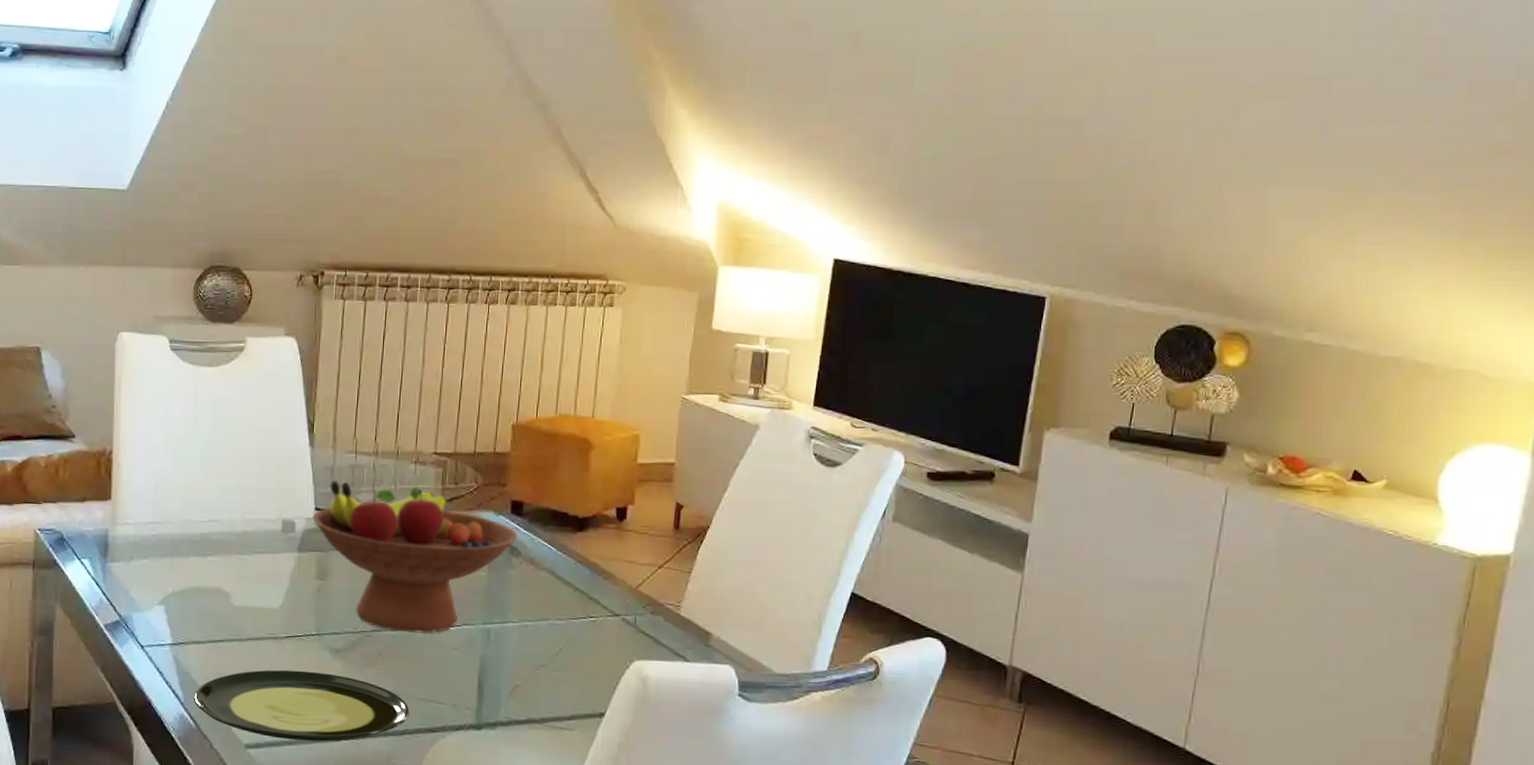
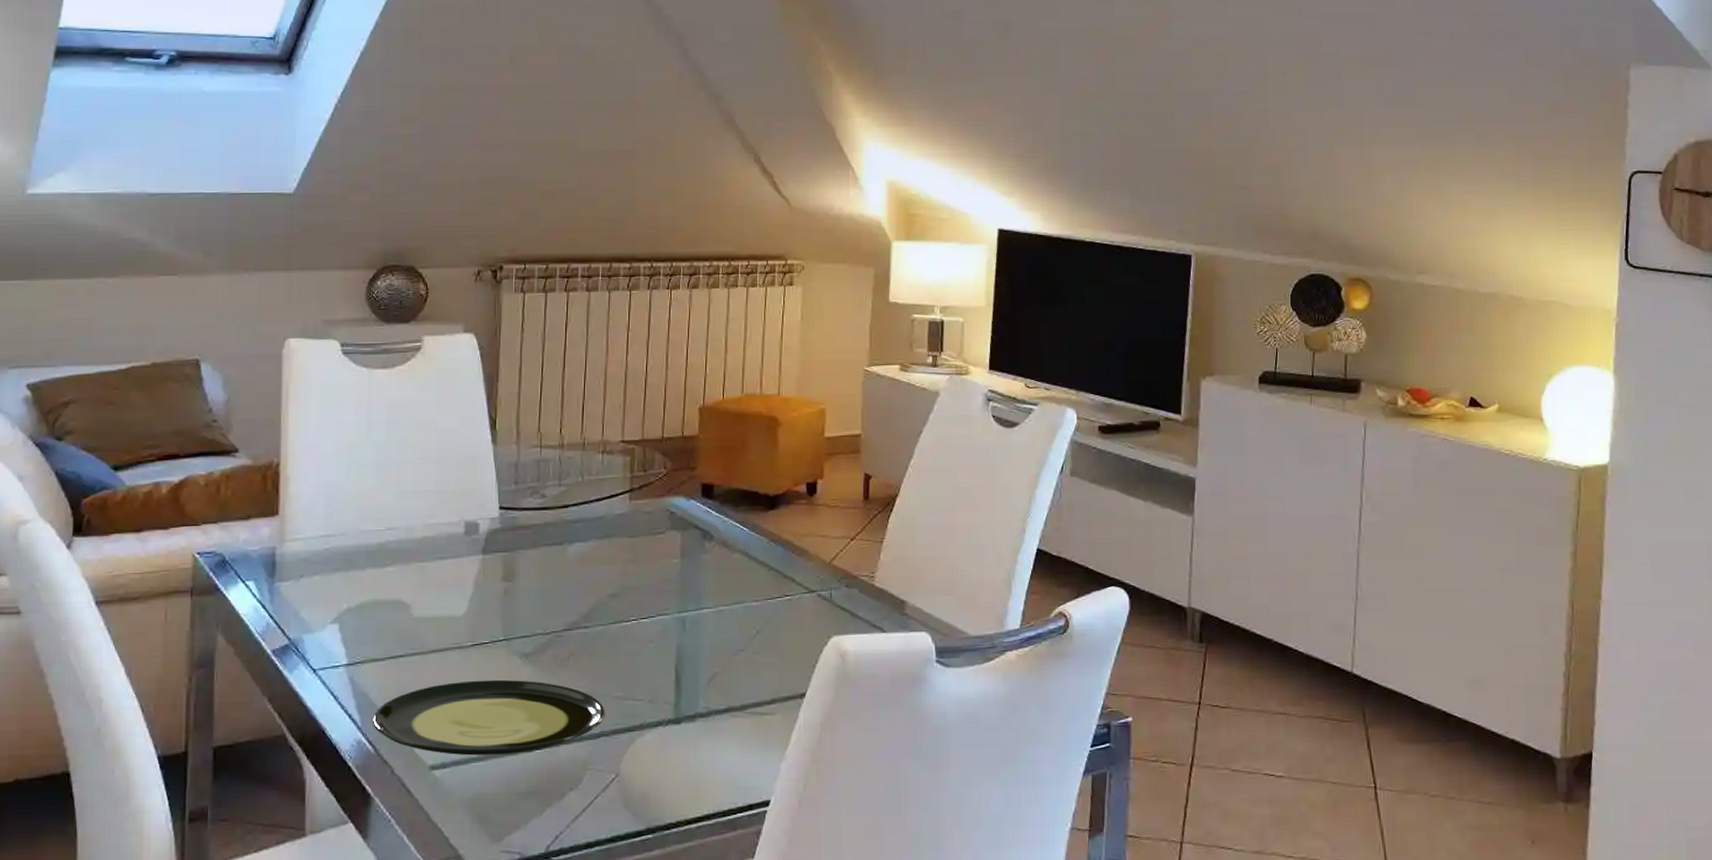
fruit bowl: present [313,481,518,634] -> none [497,477,710,630]

